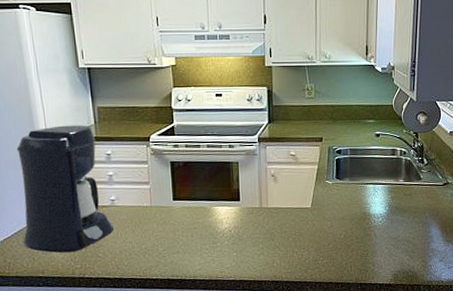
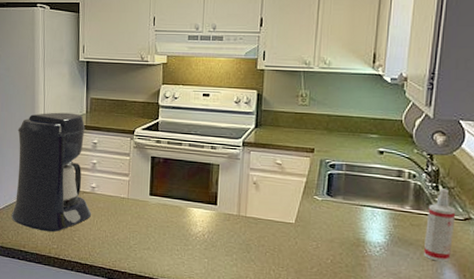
spray bottle: none [416,161,437,222] -> present [424,188,456,262]

